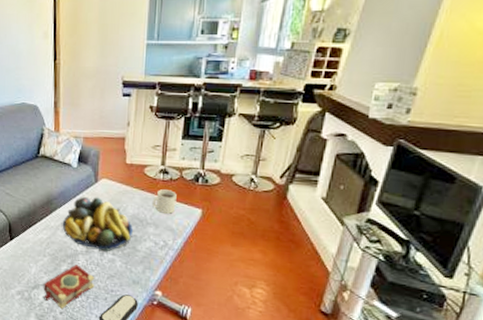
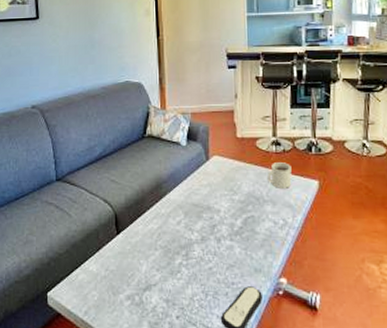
book: present [43,264,95,309] -> none [156,256,213,312]
fruit bowl: present [63,197,133,252] -> none [175,176,249,238]

